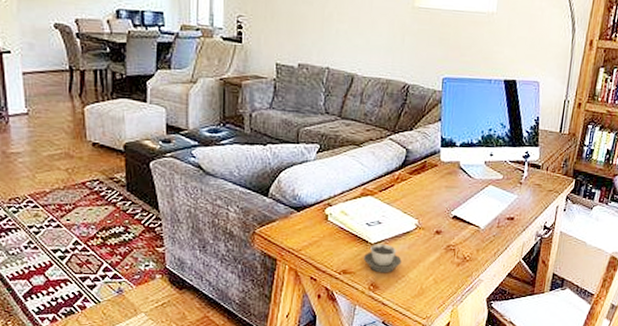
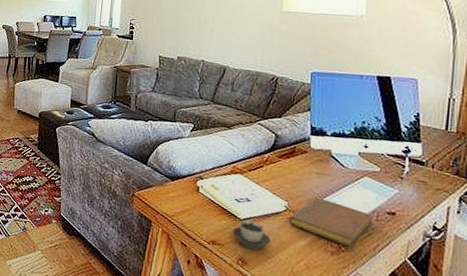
notebook: none [418,211,495,256] -> present [288,197,373,247]

